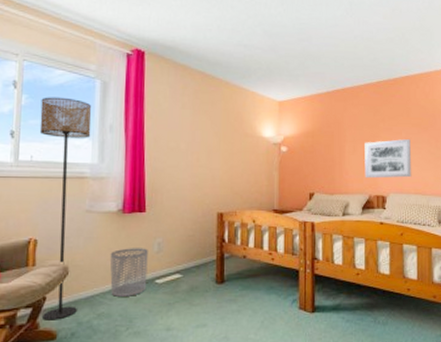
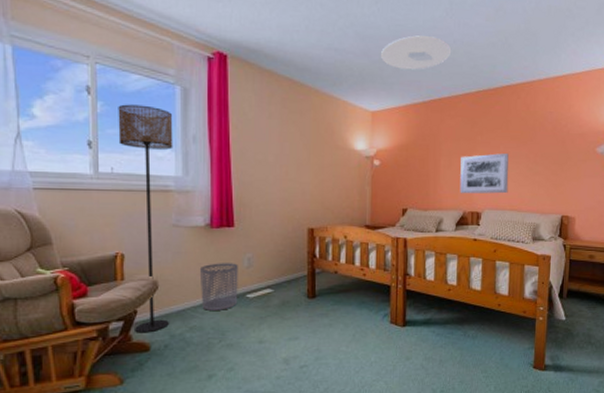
ceiling light: none [287,32,353,63] -> present [381,35,452,70]

